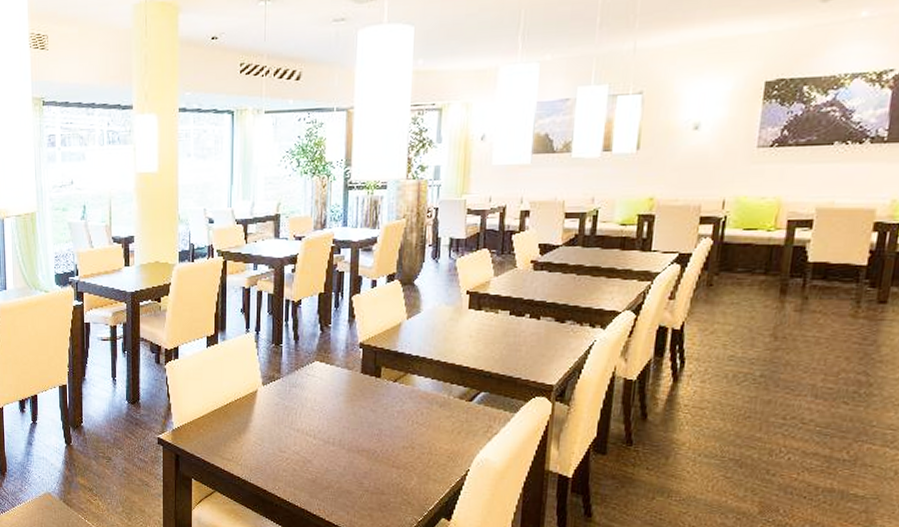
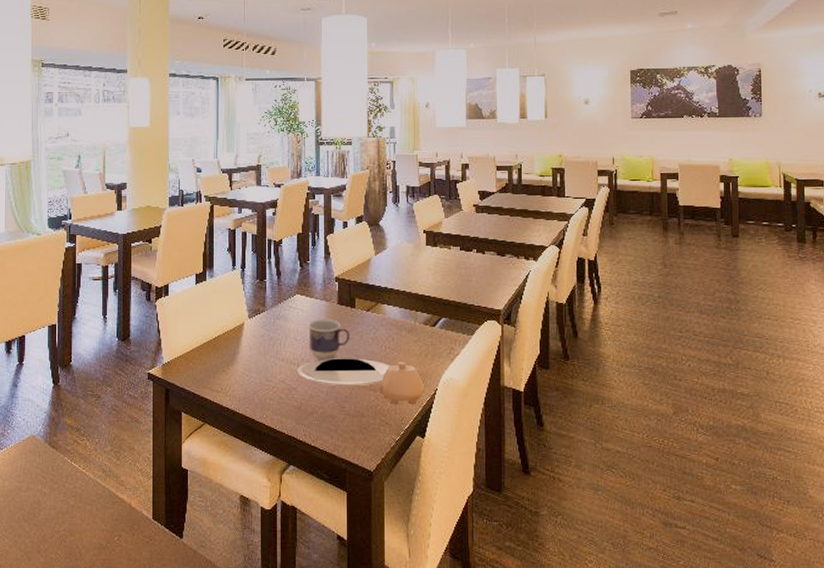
plate: none [312,431,418,463] -> present [296,358,391,387]
cup: none [326,389,373,432] -> present [308,319,349,359]
sugar bowl: none [403,438,455,485] -> present [380,362,425,405]

